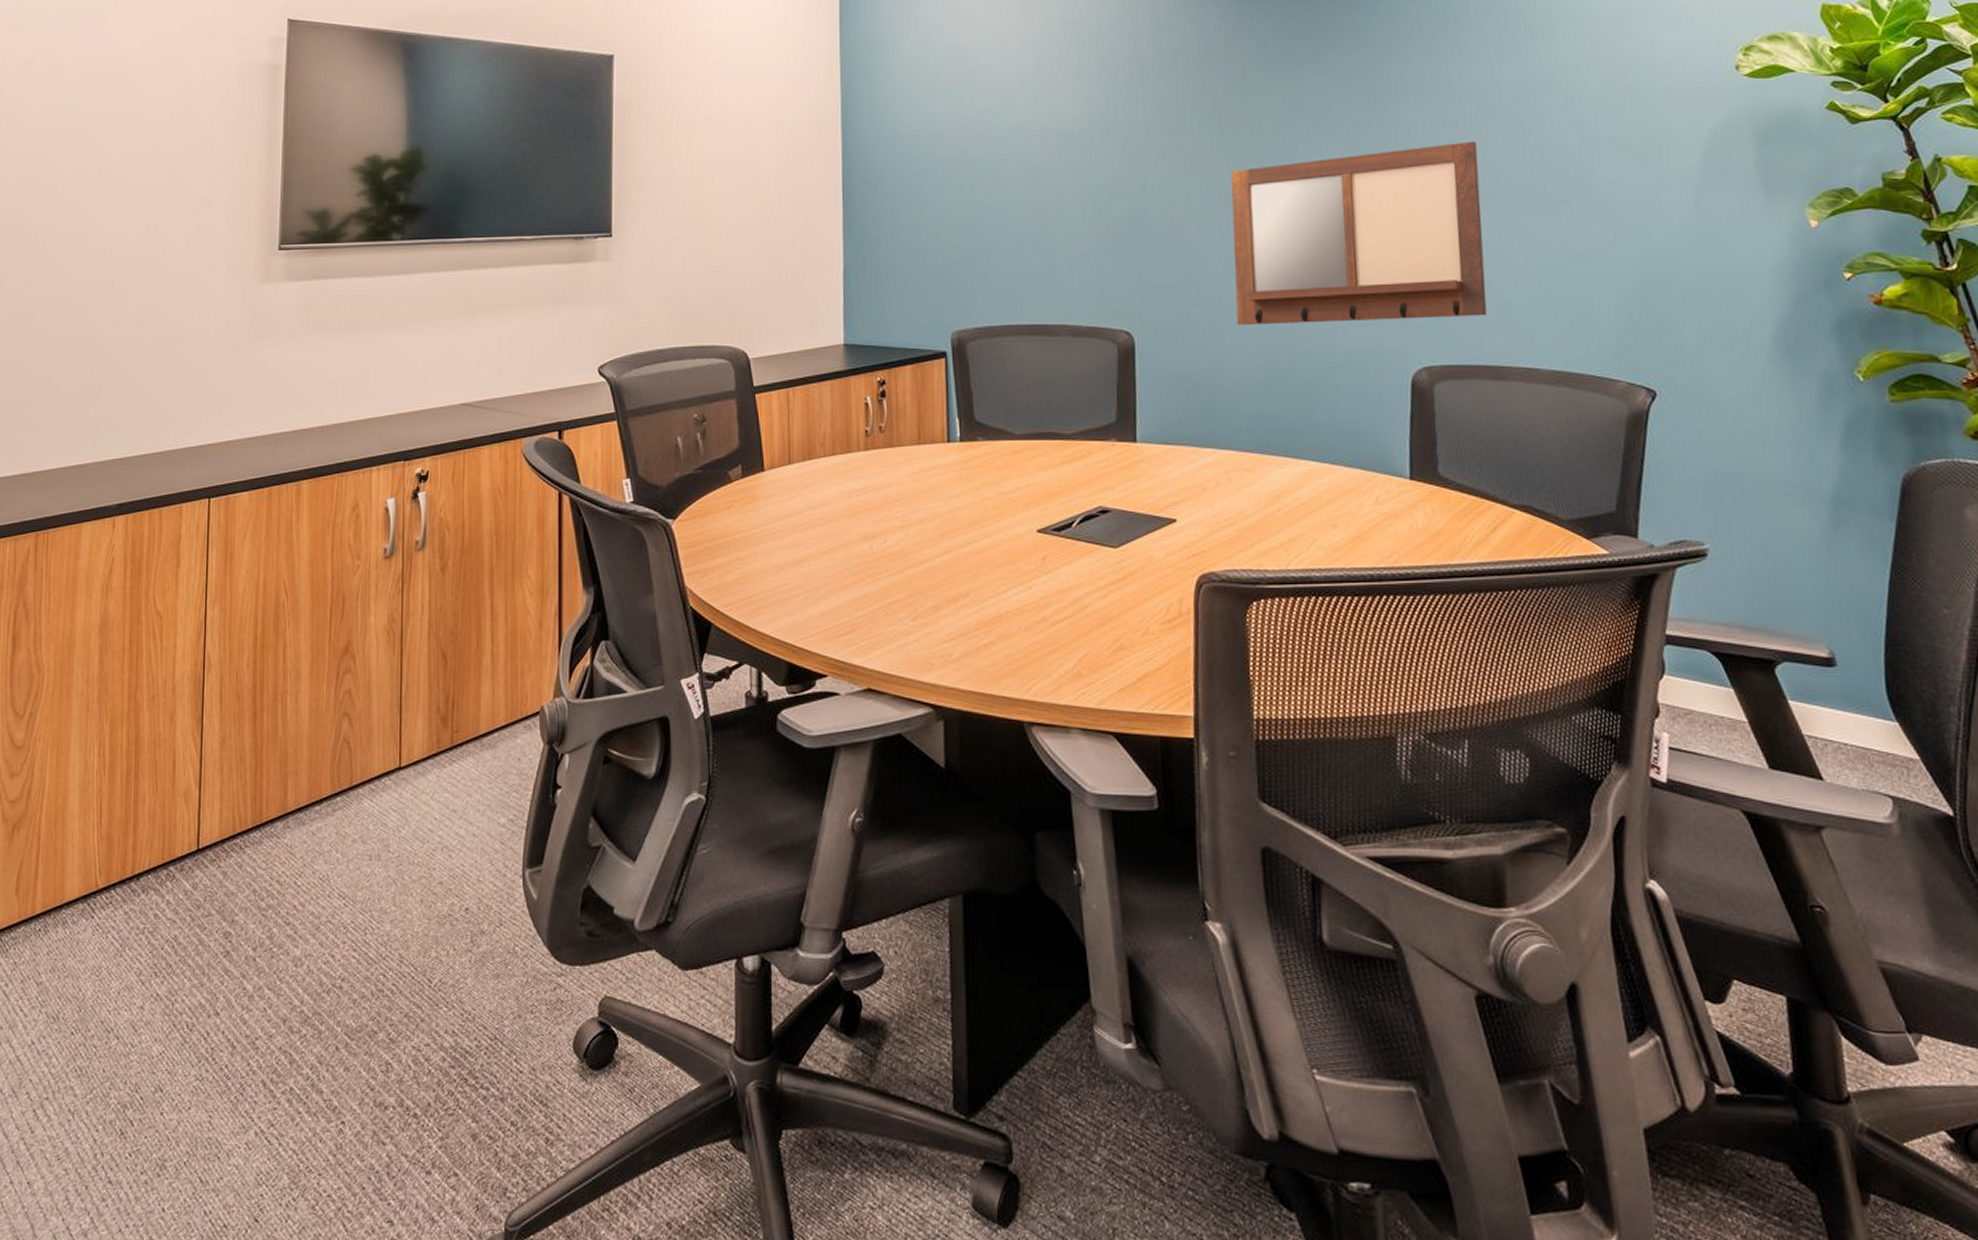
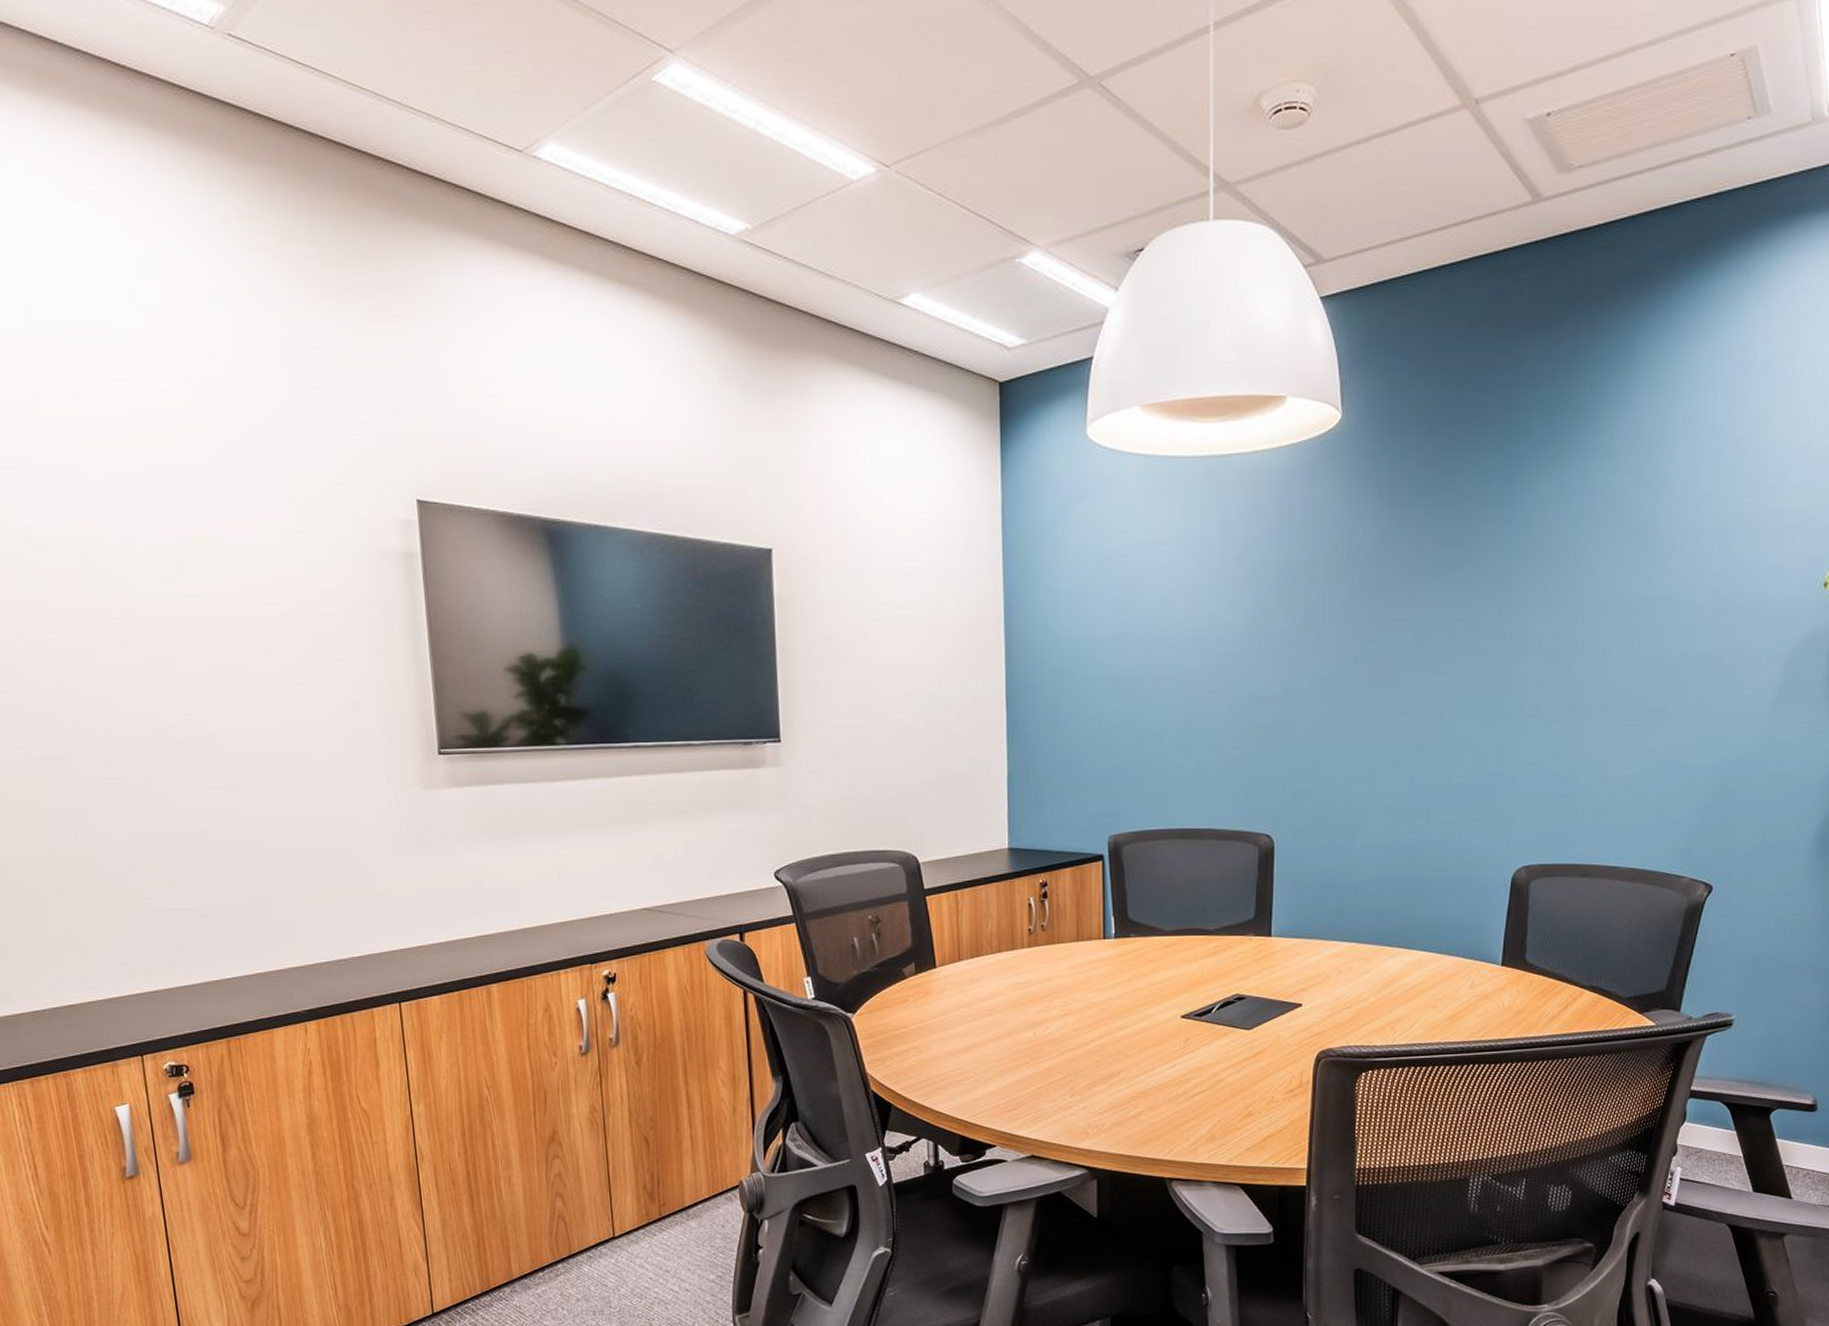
writing board: present [1230,141,1487,326] -> none [1366,653,1592,829]

